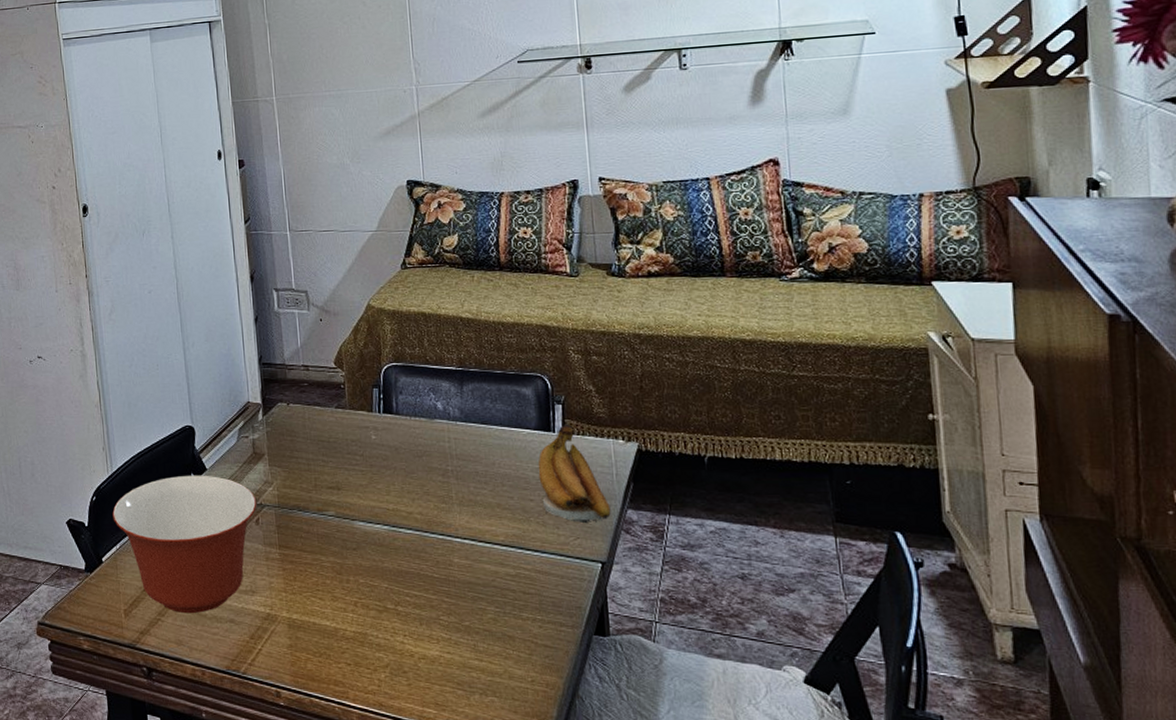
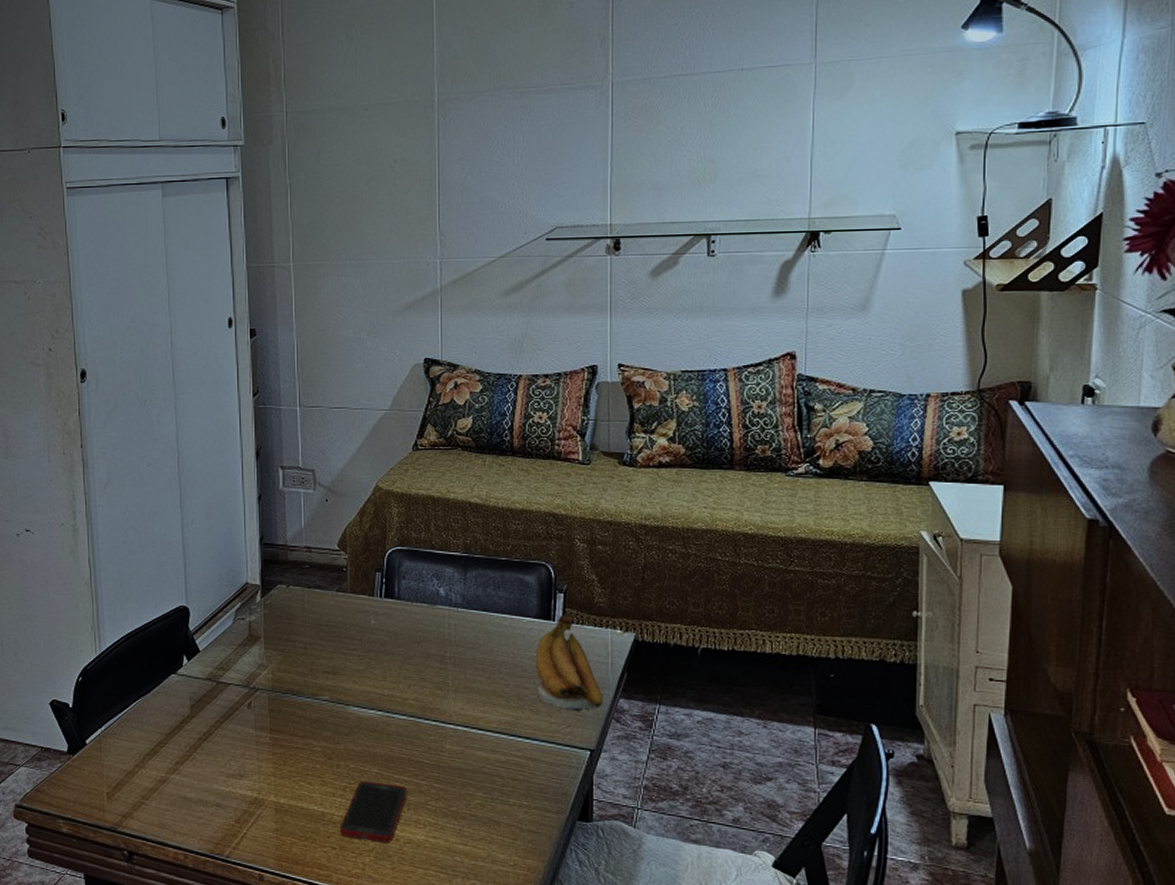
mixing bowl: present [112,475,257,614] -> none [99,656,250,798]
cell phone: none [353,596,419,659] -> present [339,781,408,843]

